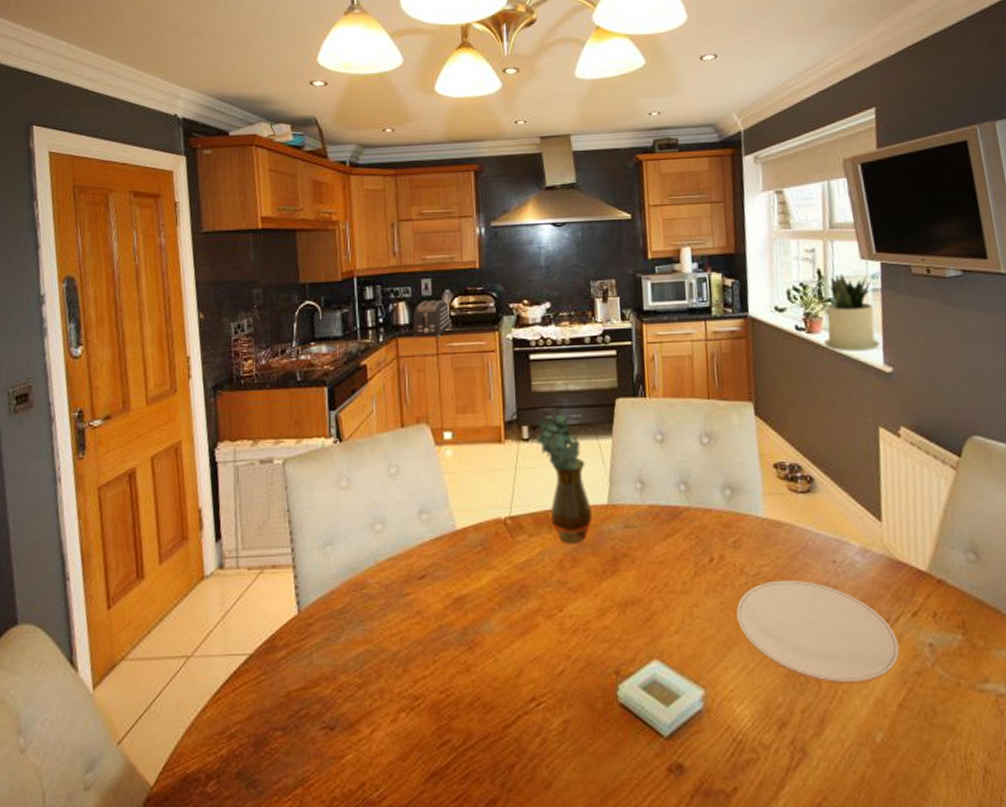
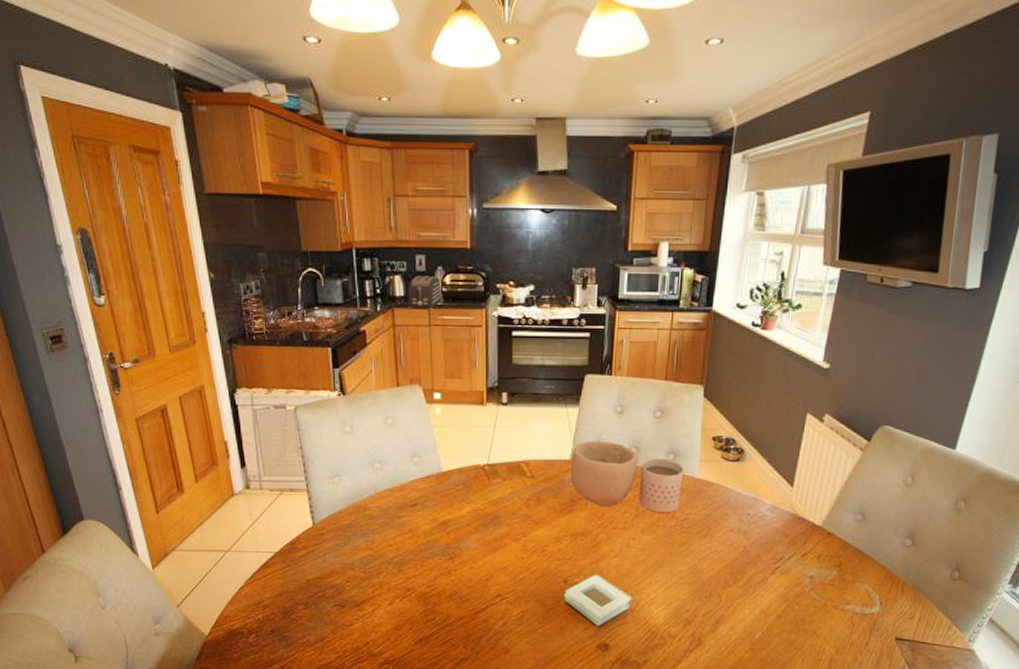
vase: present [537,410,592,544] -> none [514,381,556,488]
bowl: none [608,477,690,564] -> present [570,440,638,507]
mug: none [694,493,748,567] -> present [638,457,684,513]
plate: present [736,579,900,684] -> none [664,525,787,599]
planter: present [823,273,880,352] -> none [774,277,829,348]

